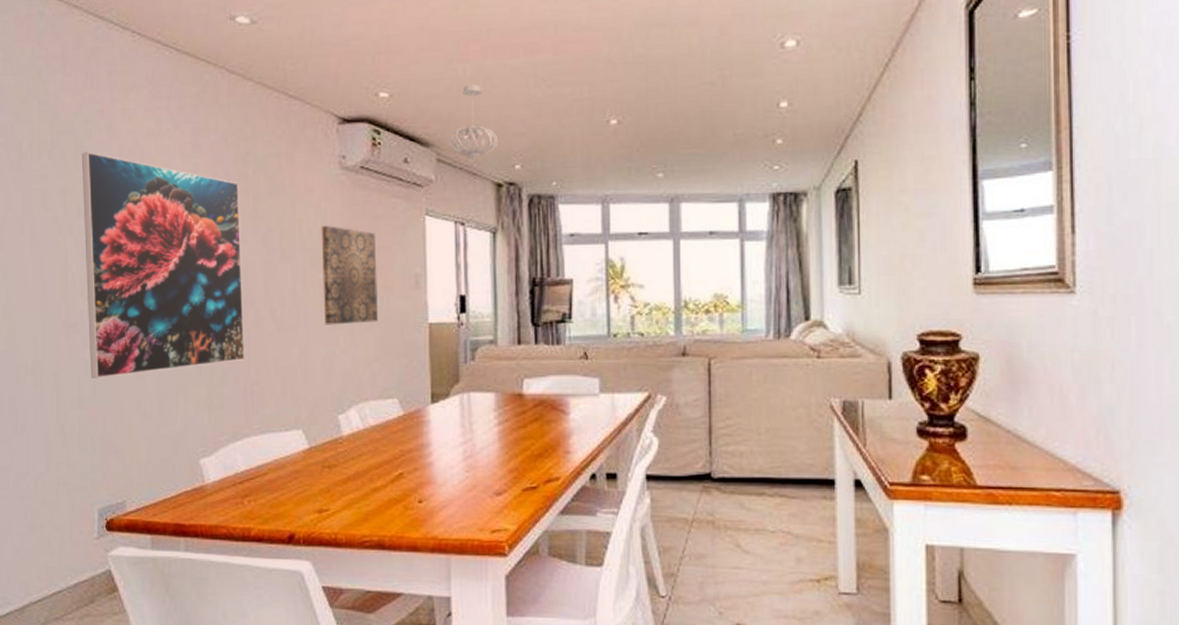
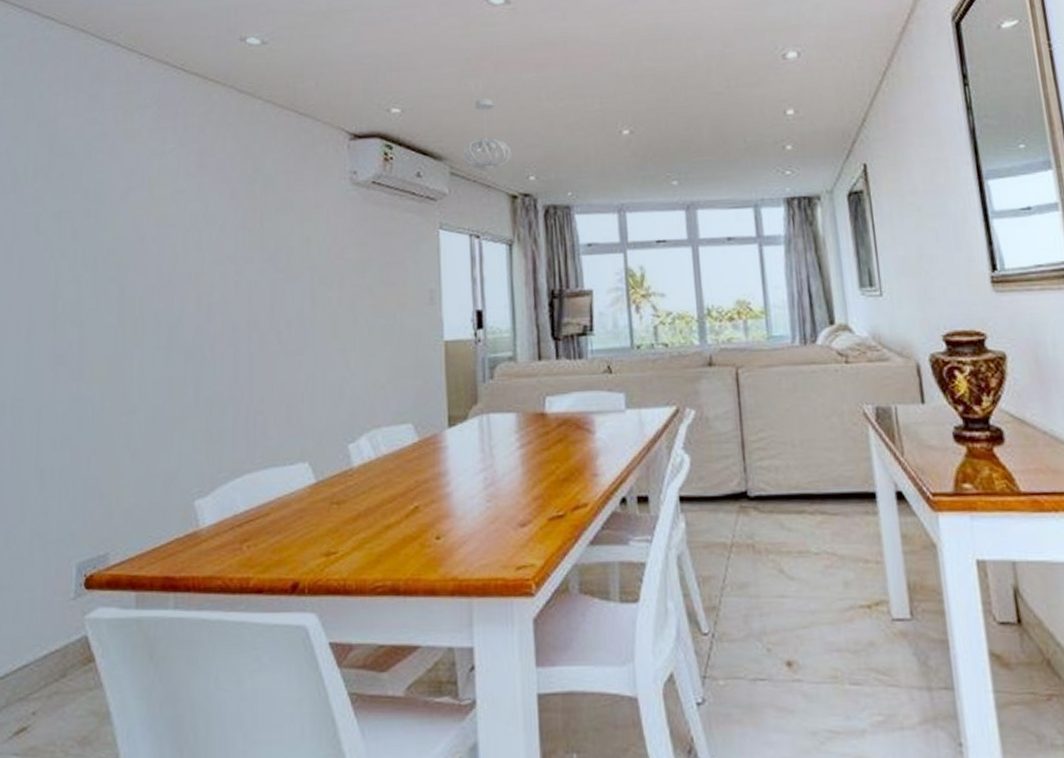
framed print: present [81,152,245,378] -> none [76,173,247,414]
wall art: present [321,226,379,325] -> none [331,242,391,347]

